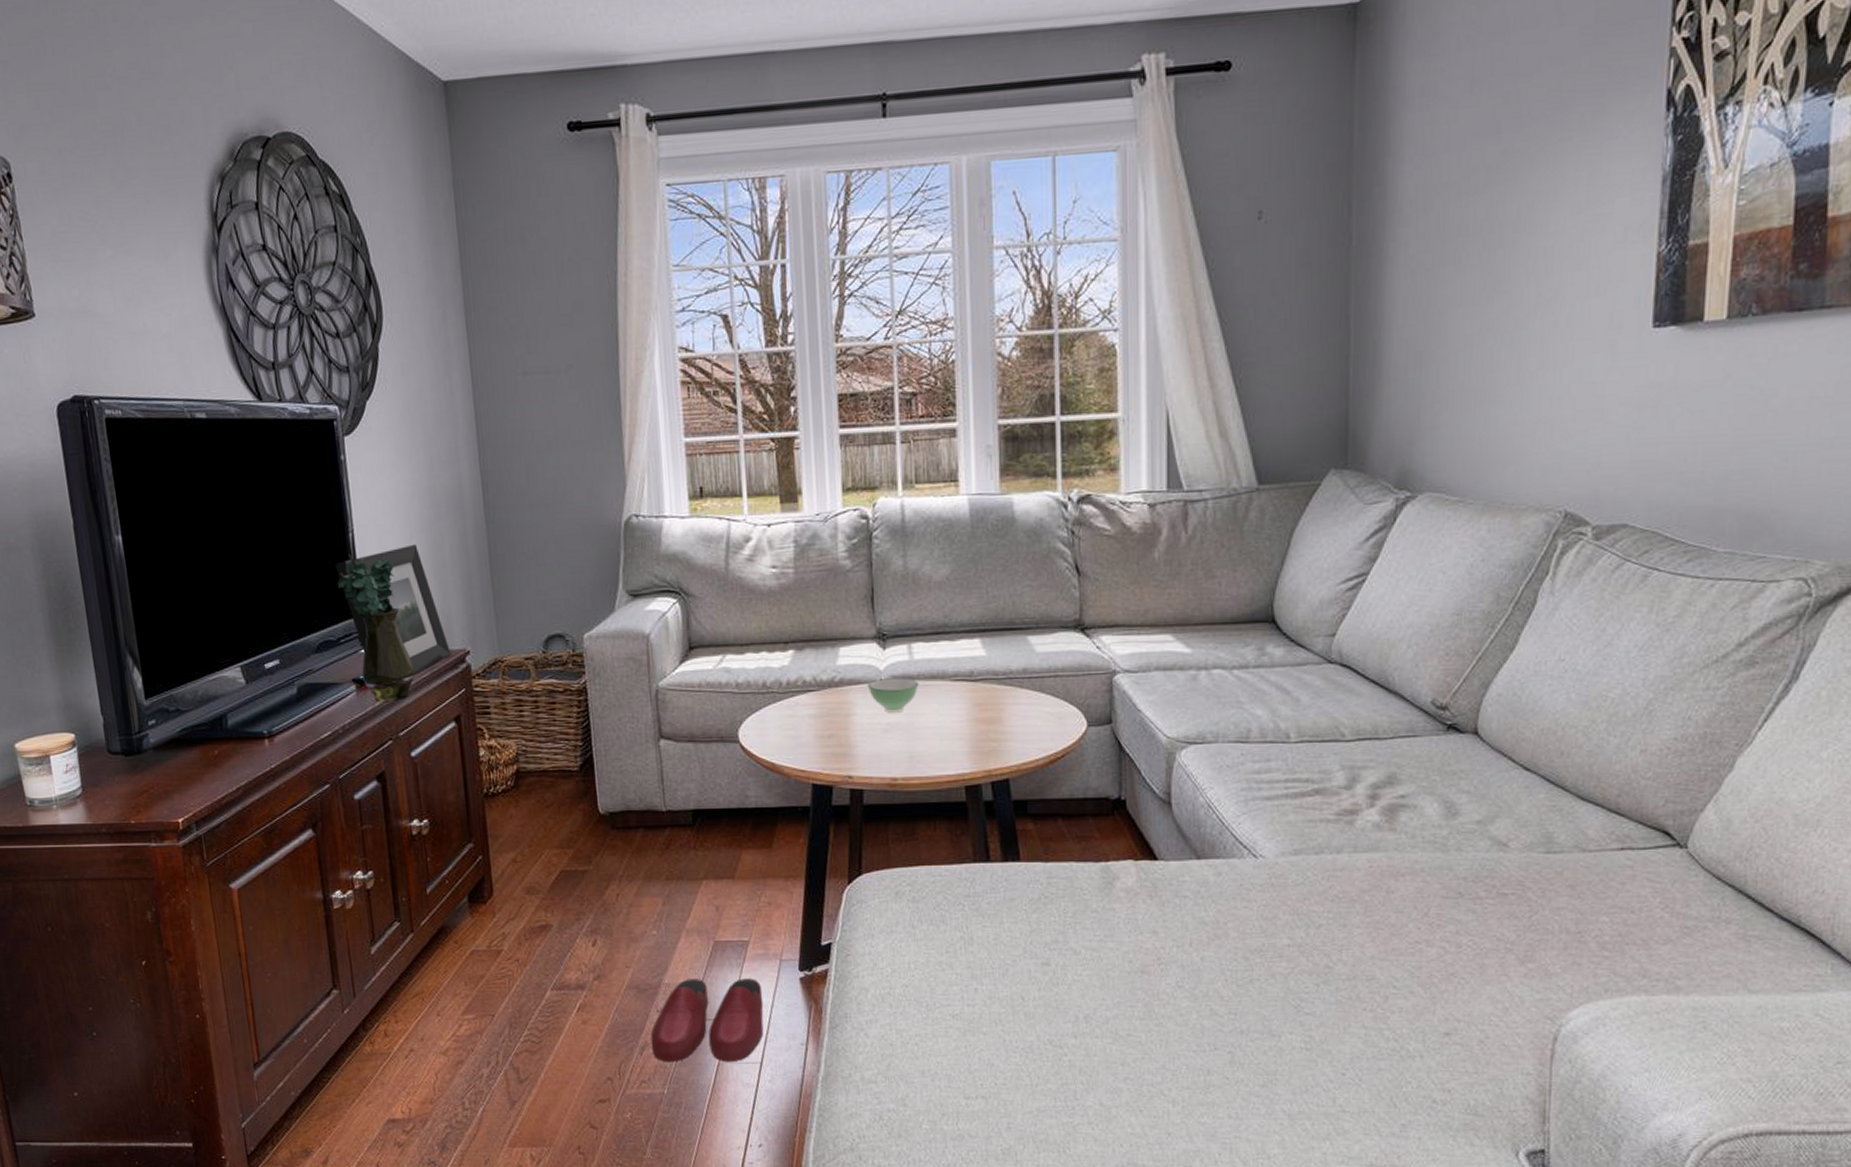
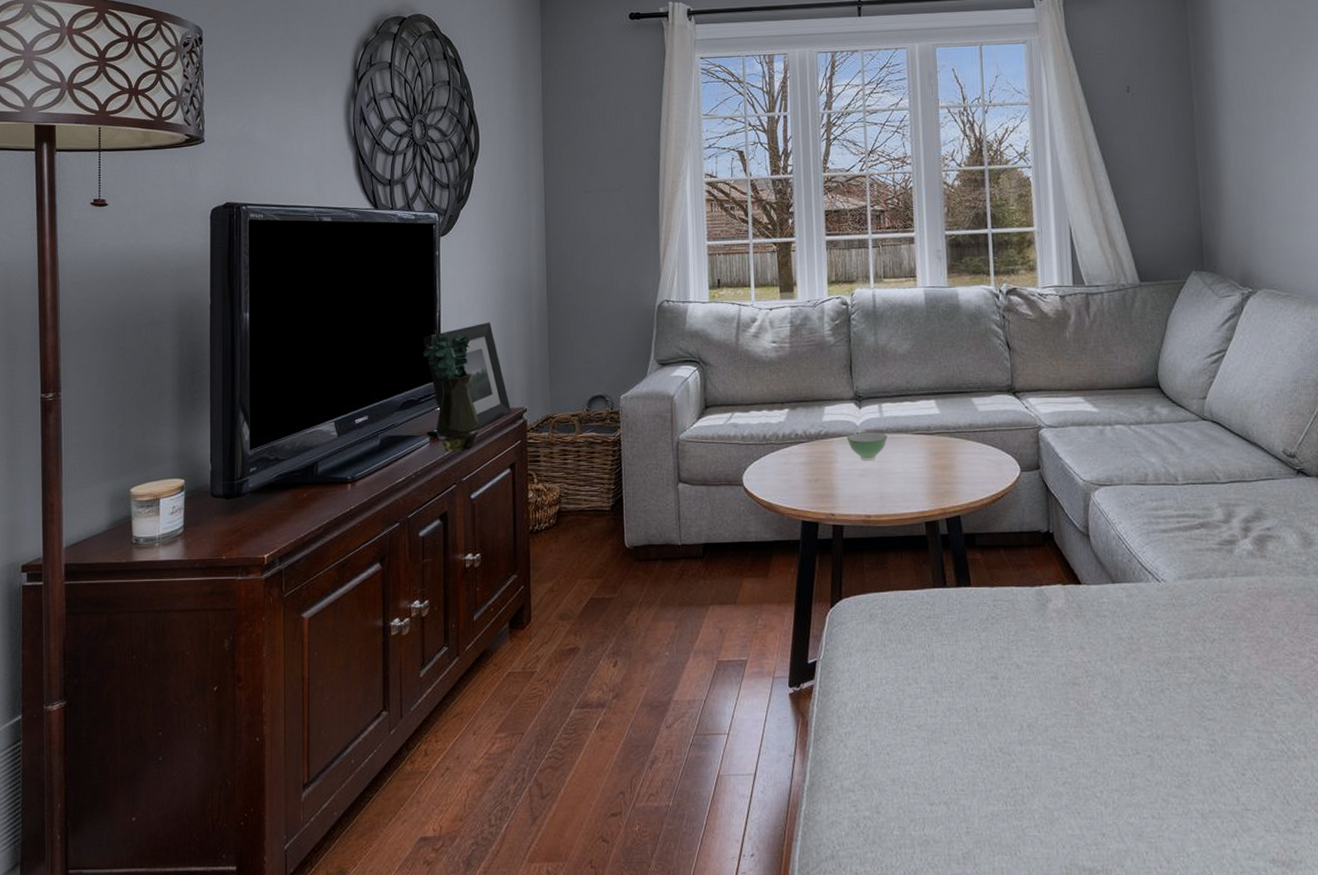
slippers: present [650,978,764,1062] -> none [660,695,758,776]

